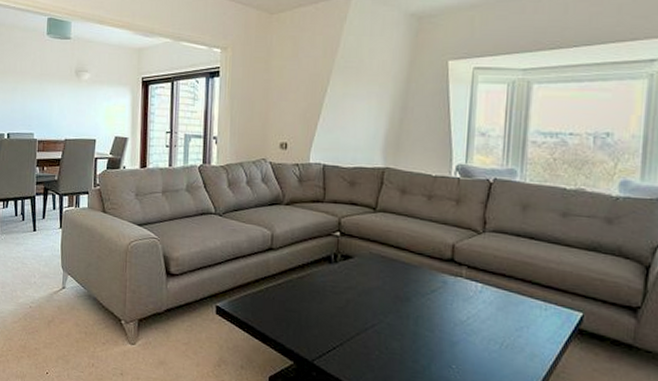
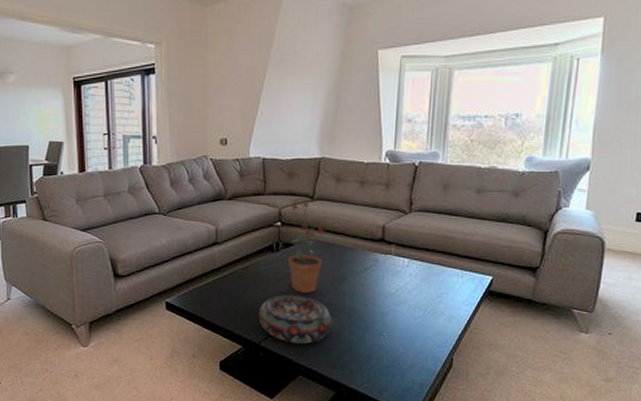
decorative bowl: none [312,310,394,368] -> present [258,295,333,344]
potted plant: none [347,209,388,312] -> present [289,199,325,293]

